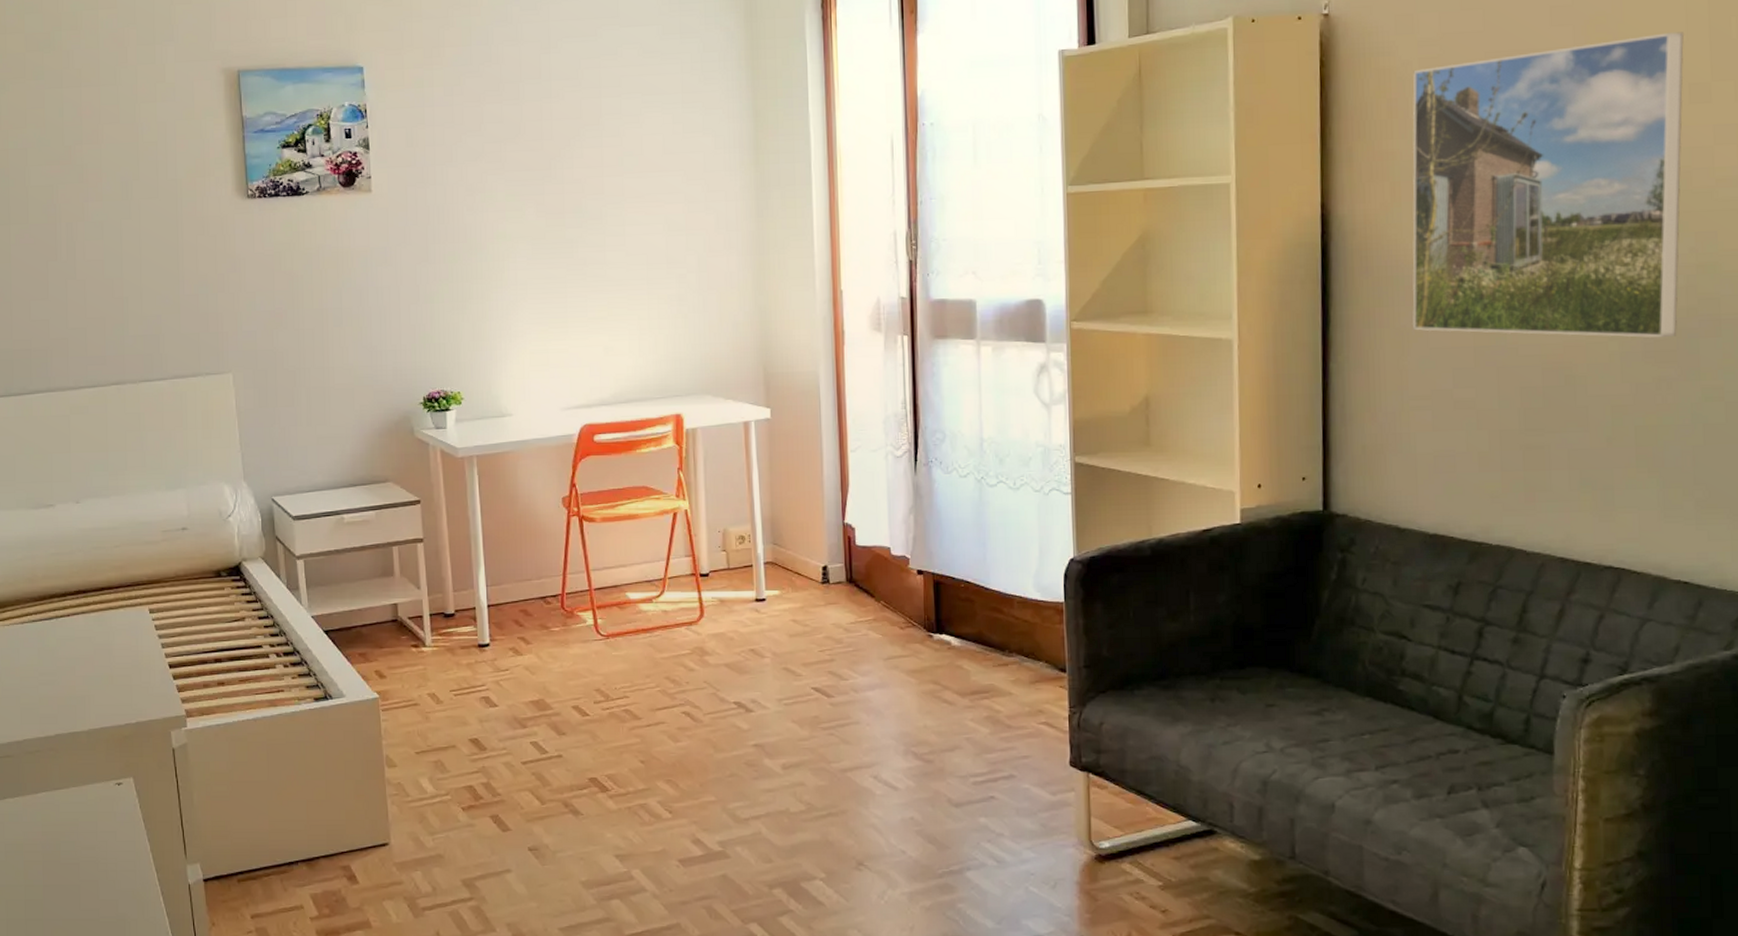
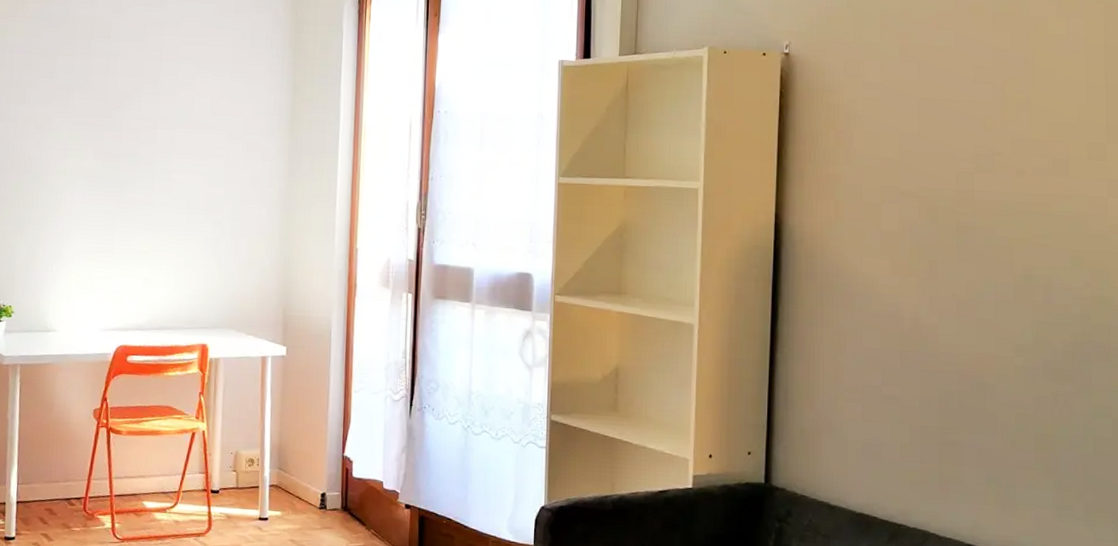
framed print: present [1412,32,1684,338] -> none [849,98,1084,359]

